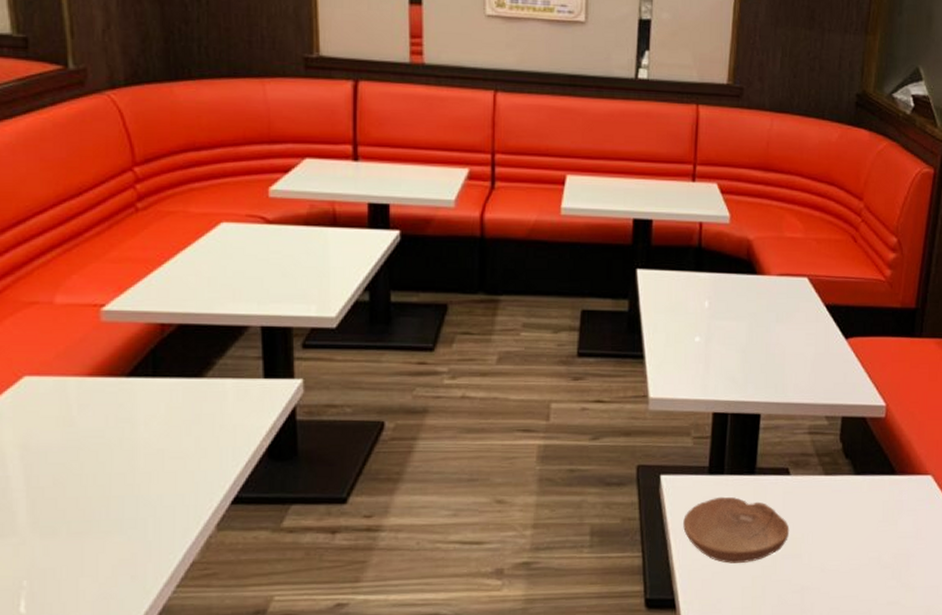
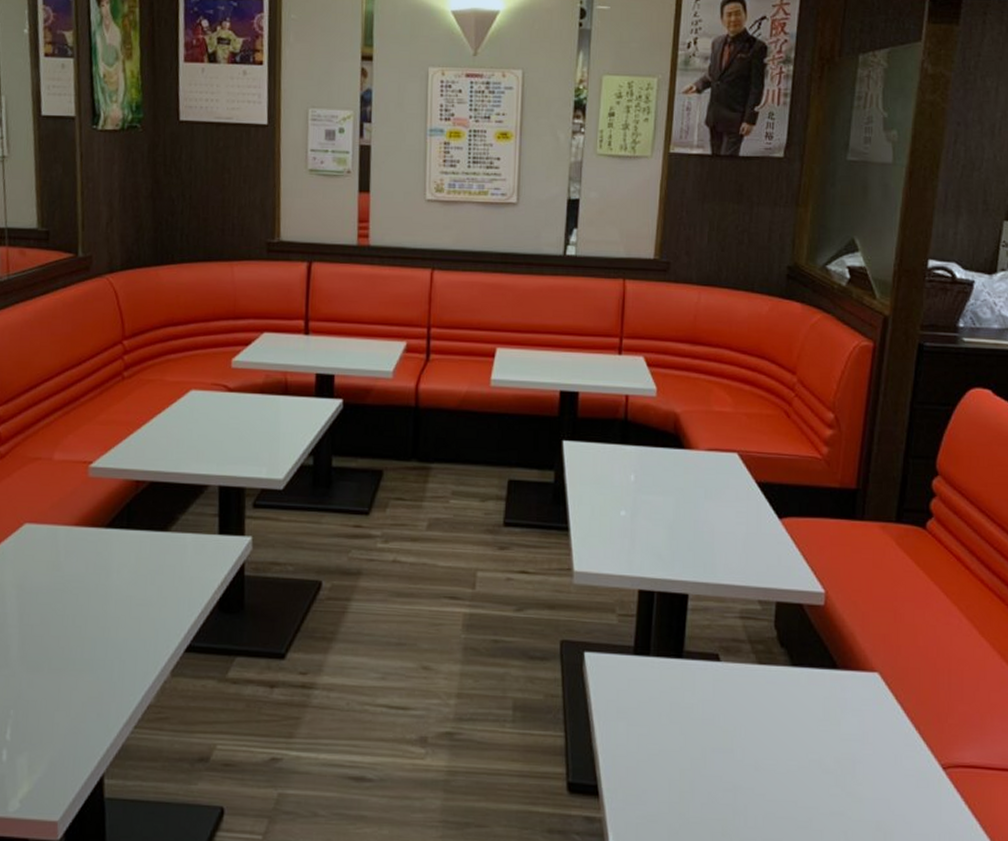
bowl: present [683,496,790,564] -> none [607,679,720,753]

